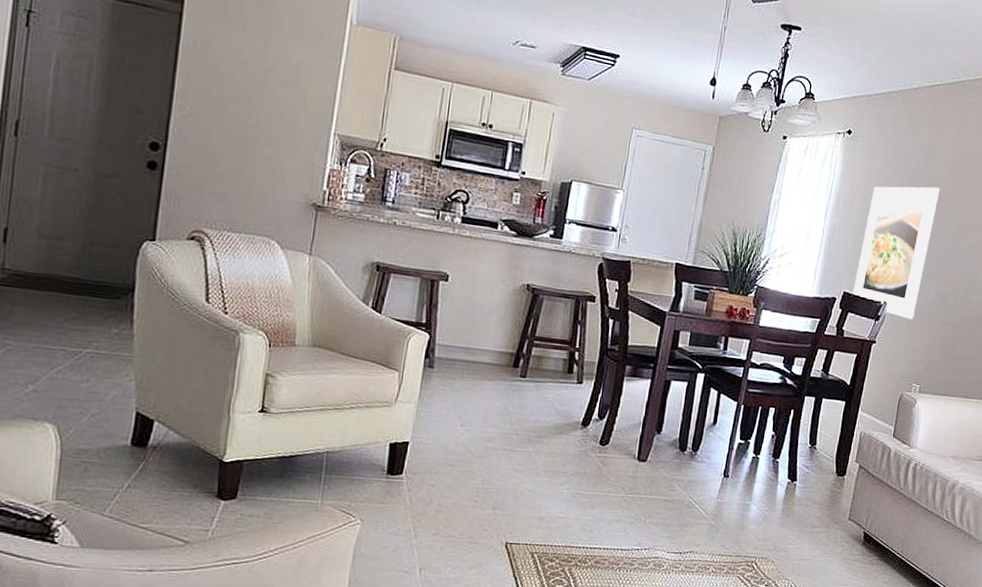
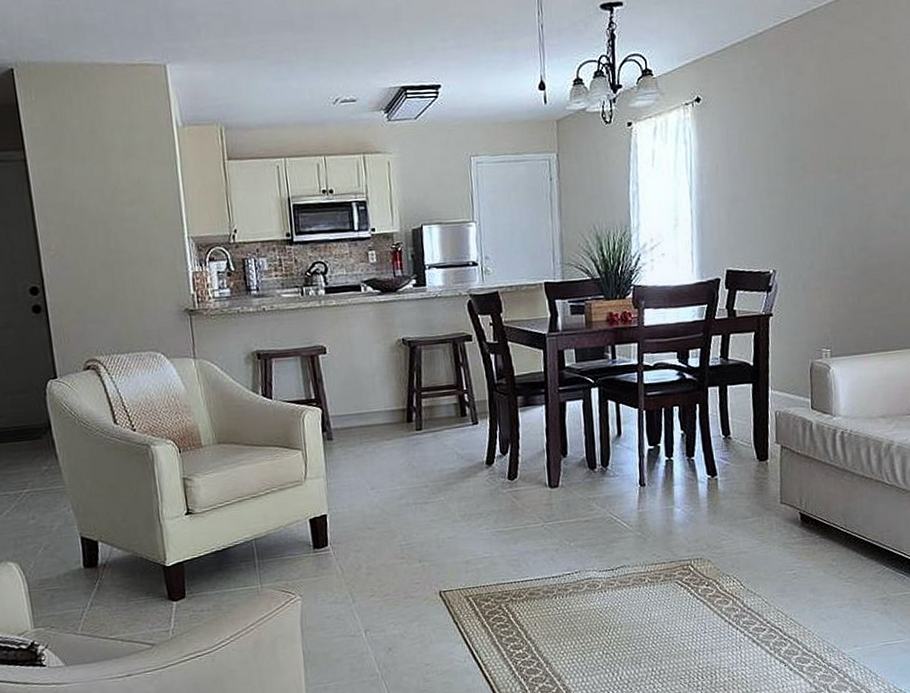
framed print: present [853,186,940,320] -> none [736,134,811,283]

